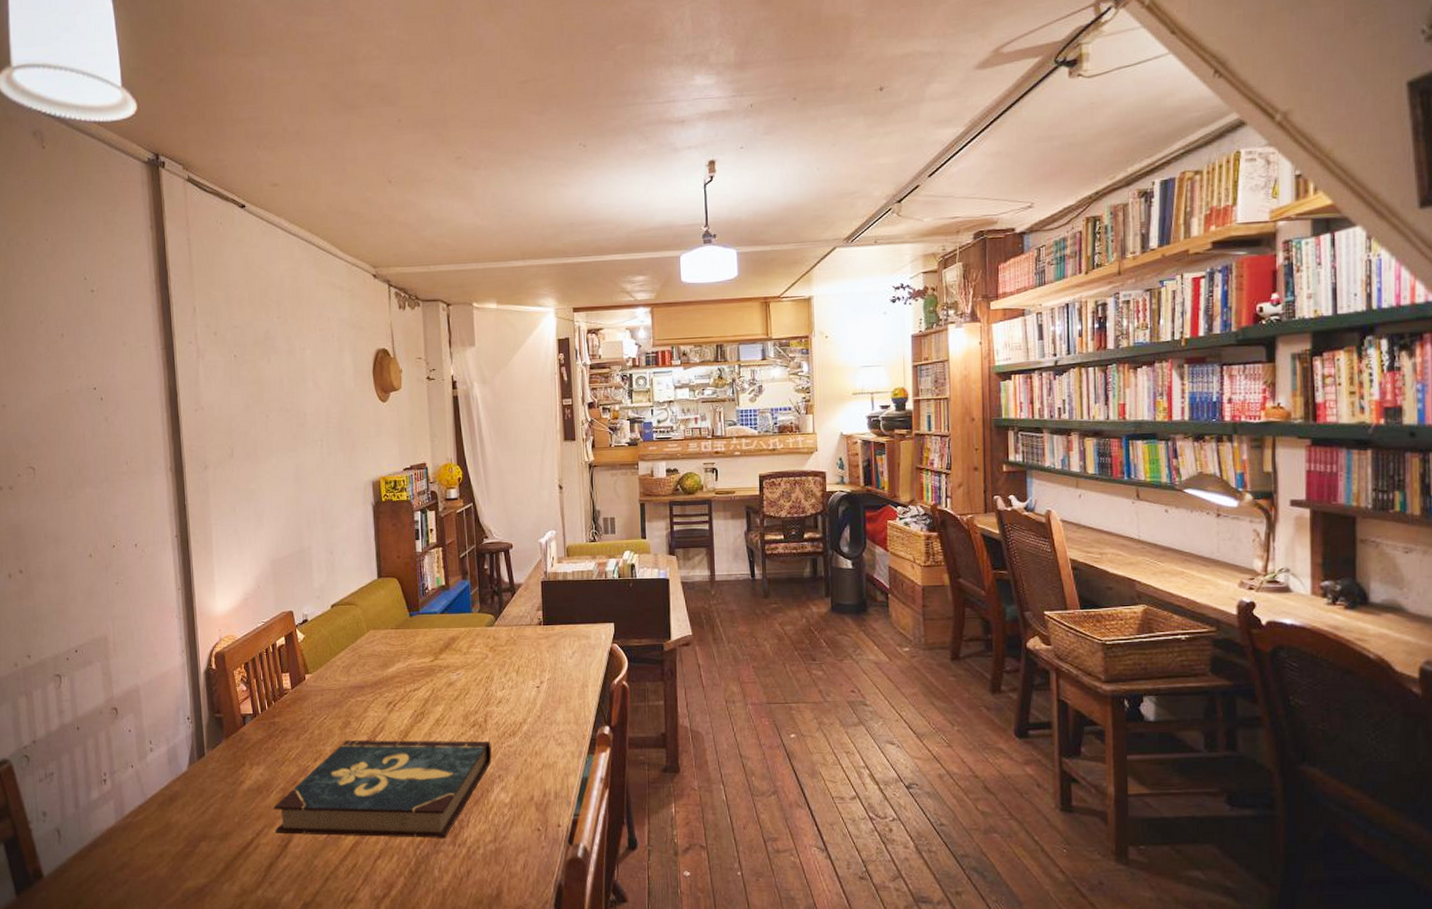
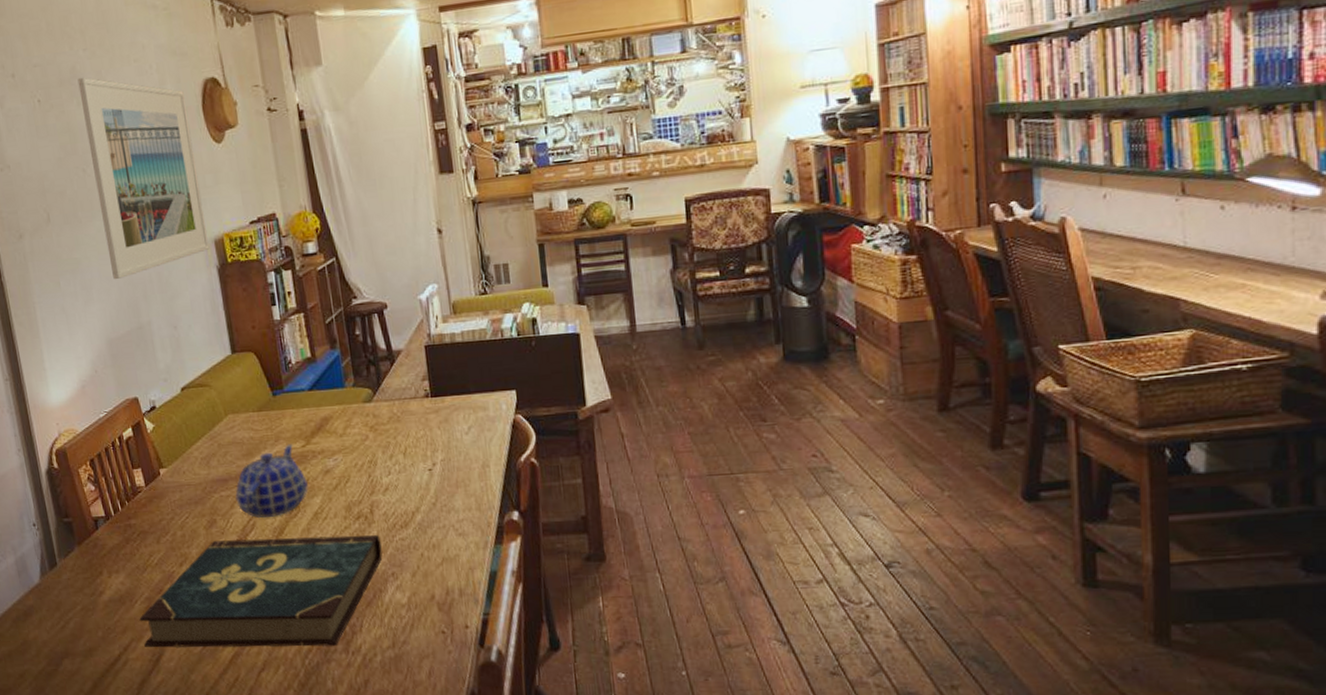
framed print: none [270,339,368,510] -> present [77,77,210,280]
teapot: none [369,658,433,722] -> present [235,444,308,519]

